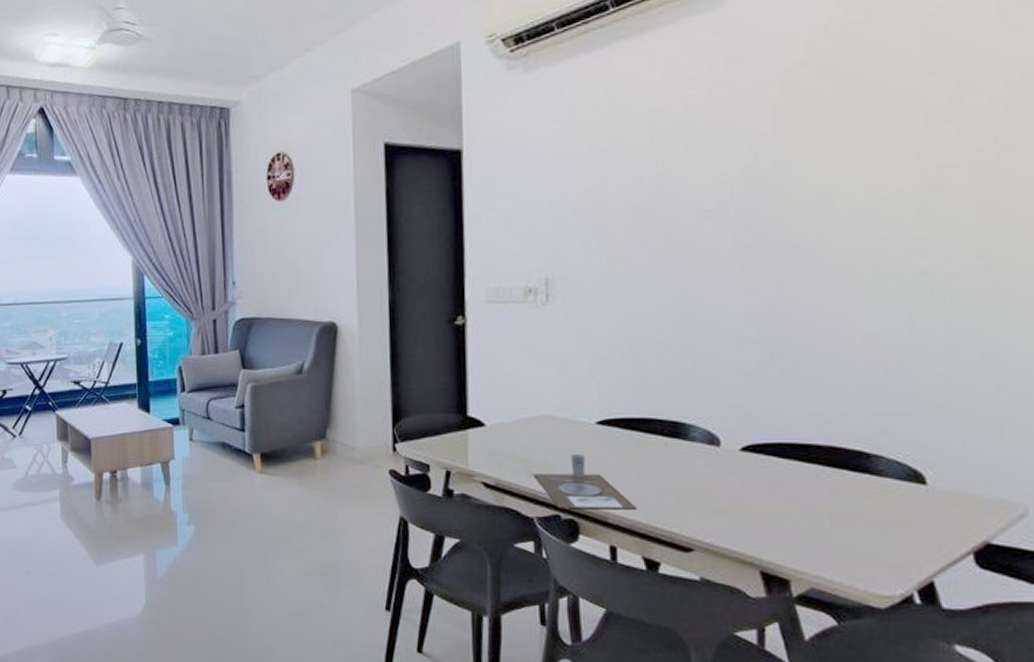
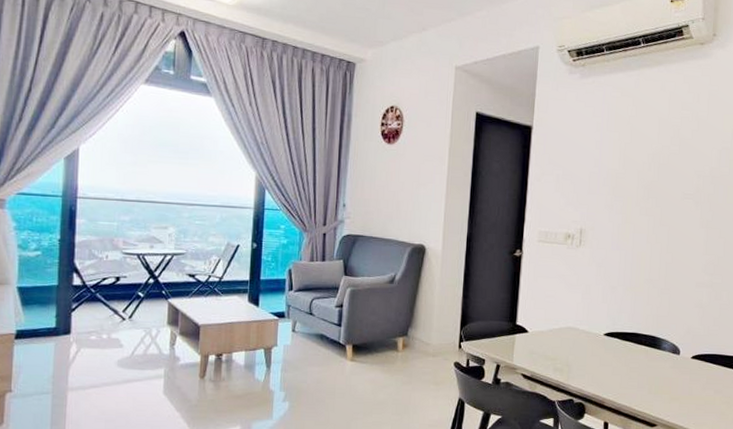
place setting: present [533,453,636,510] -> none [558,355,624,397]

